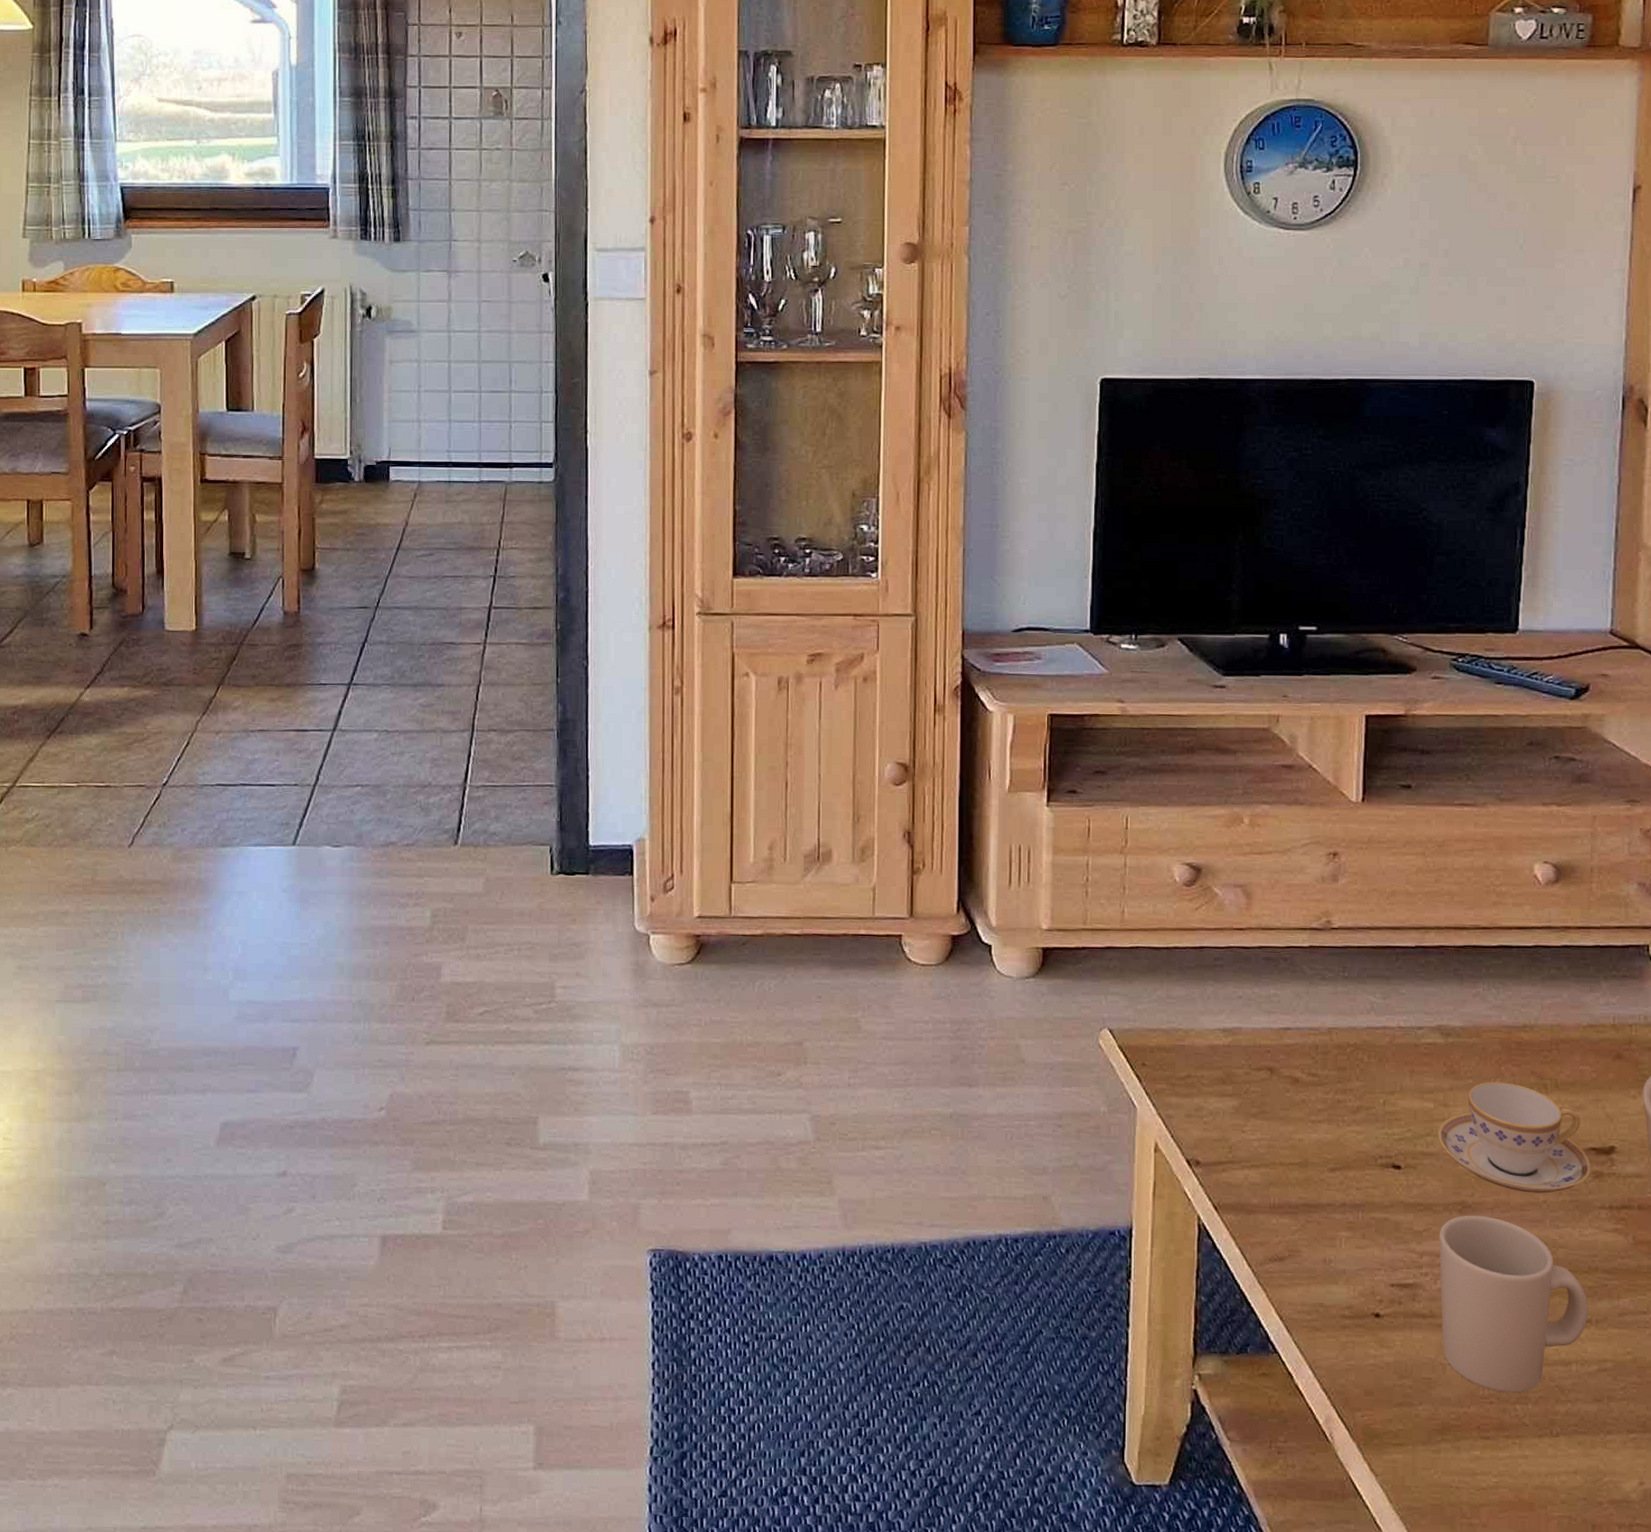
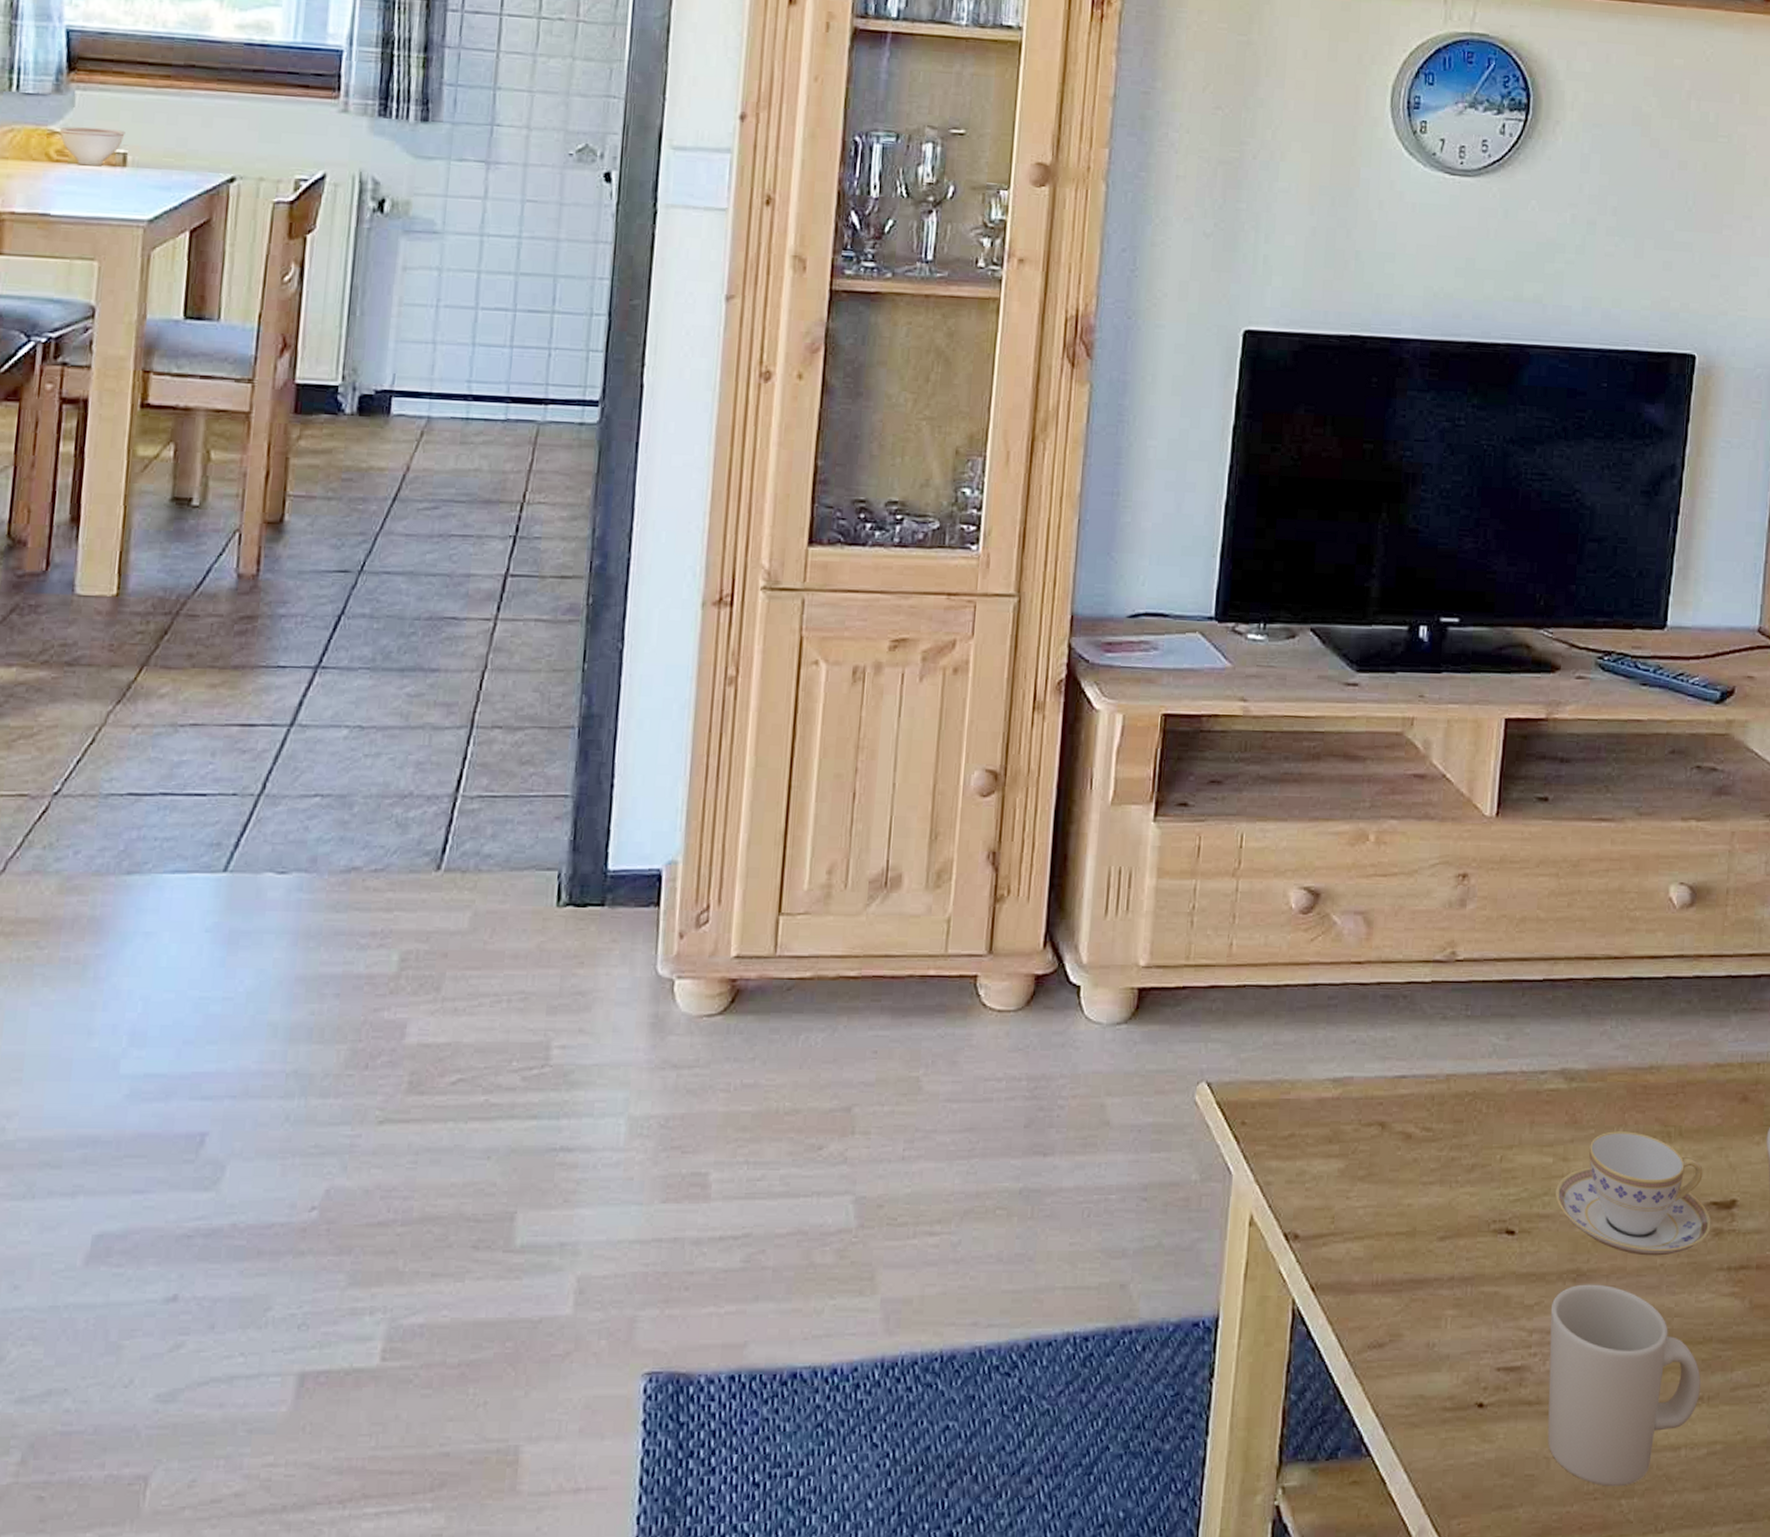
bowl: none [122,263,171,294] -> present [59,127,126,166]

